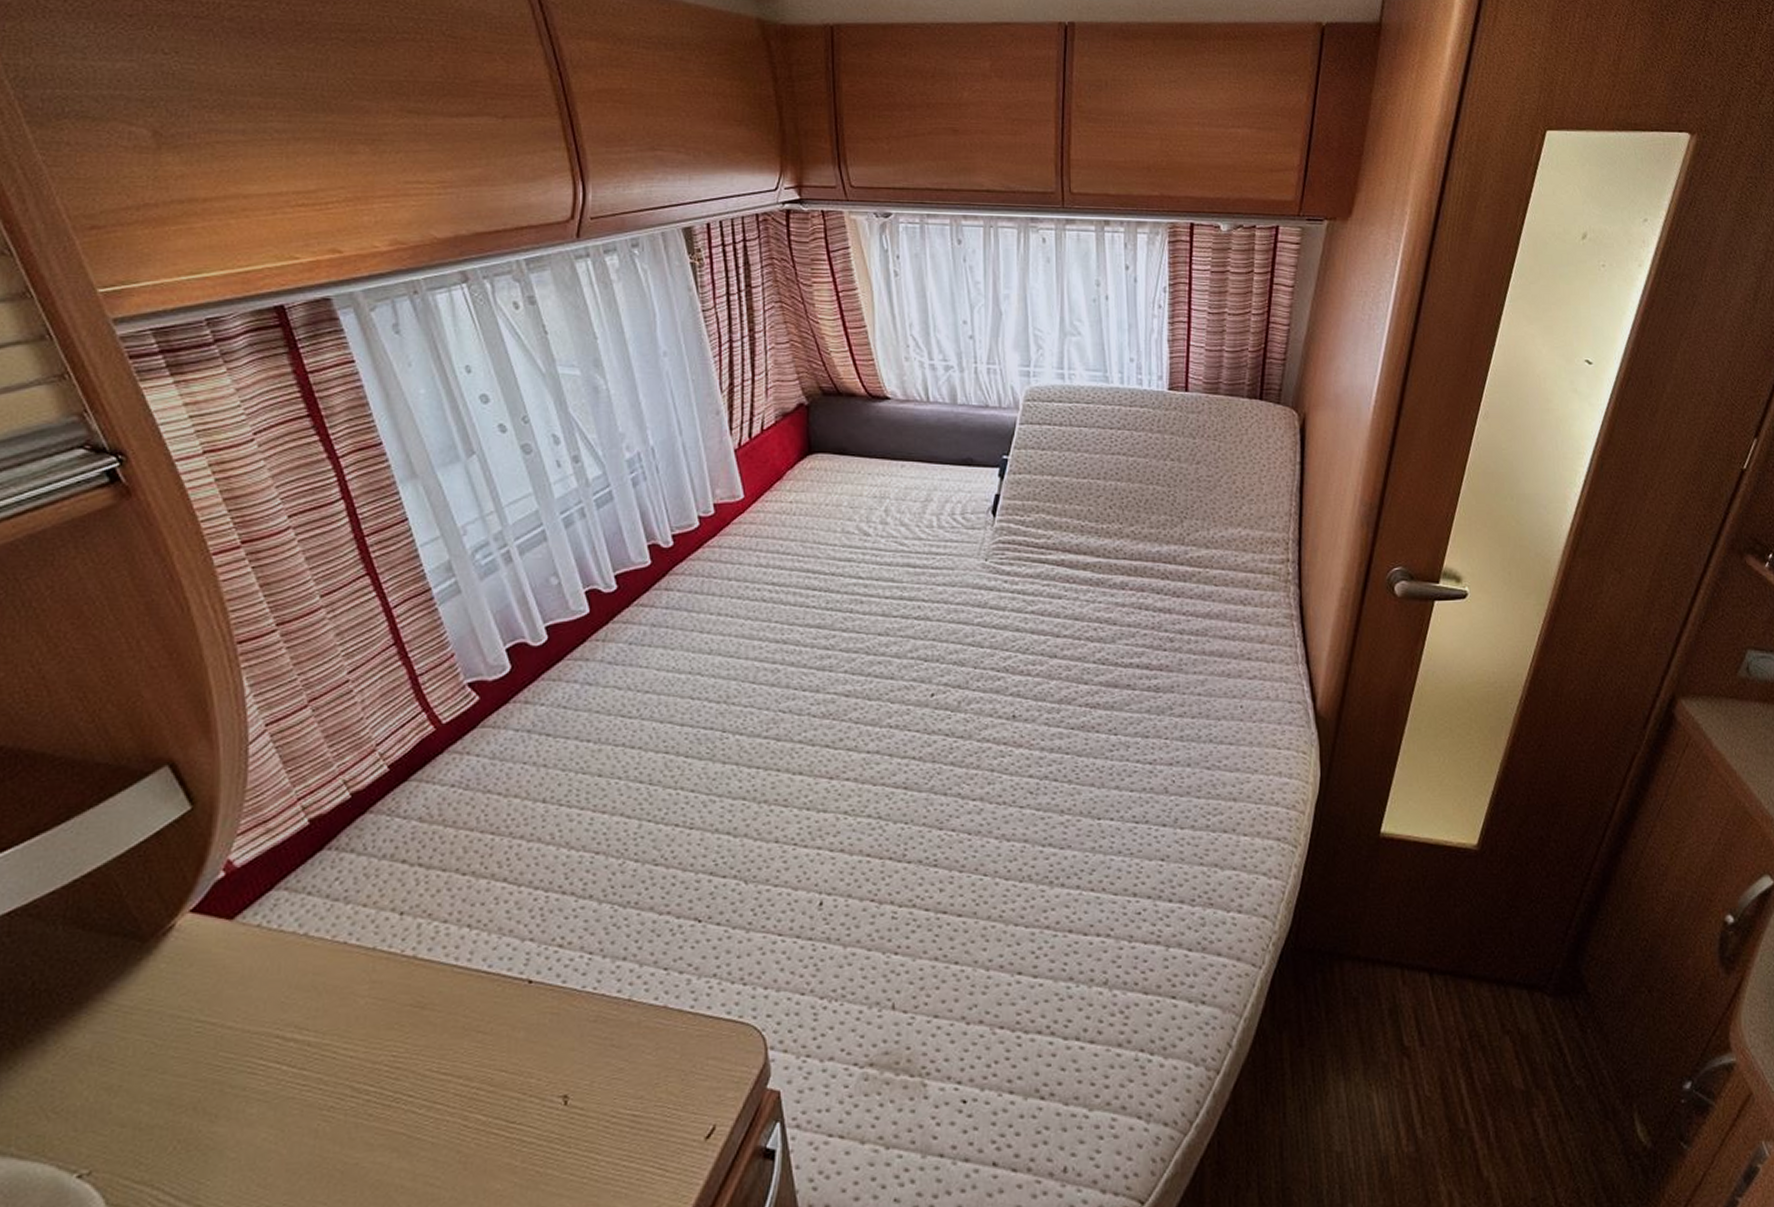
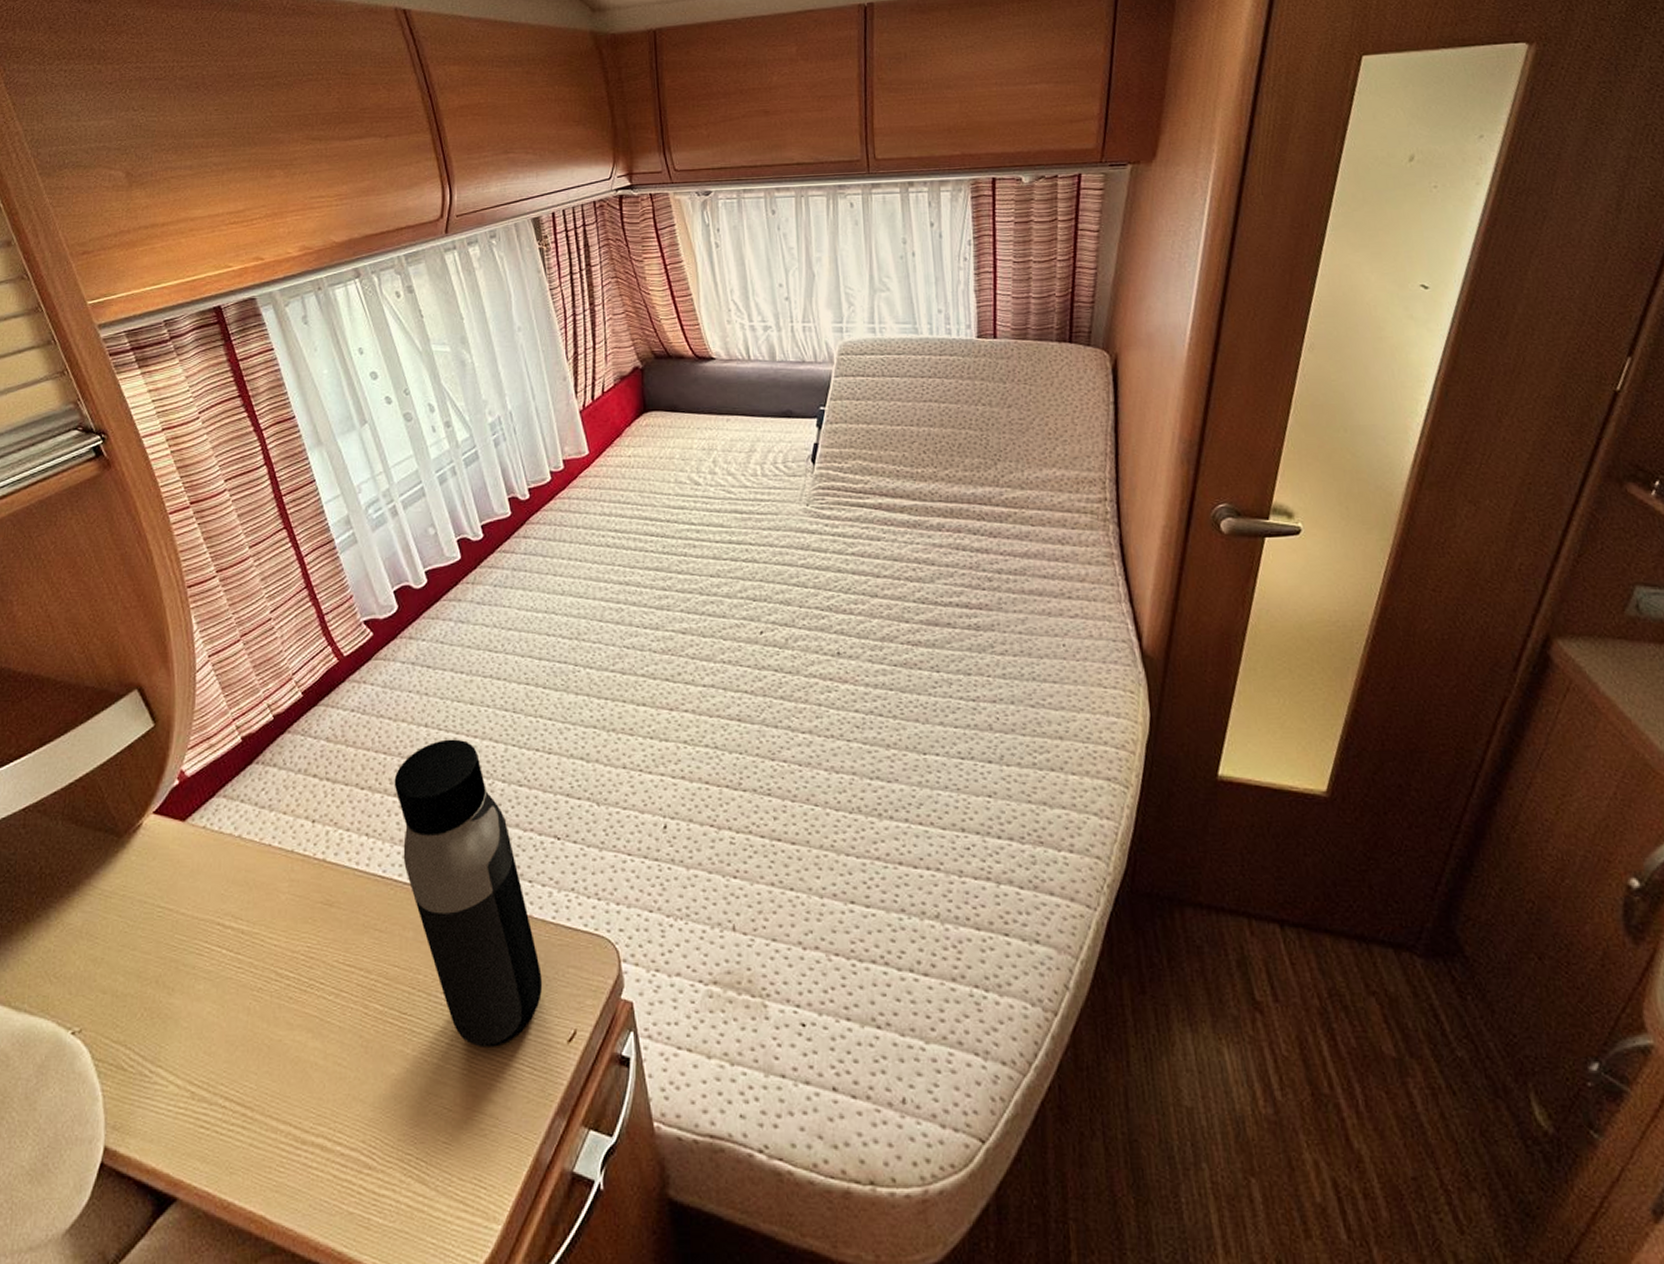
water bottle: none [503,815,678,1153] -> present [394,739,543,1047]

